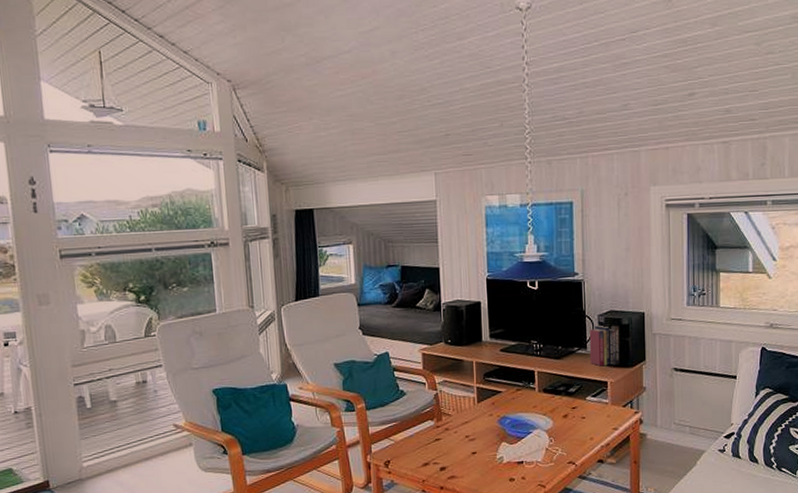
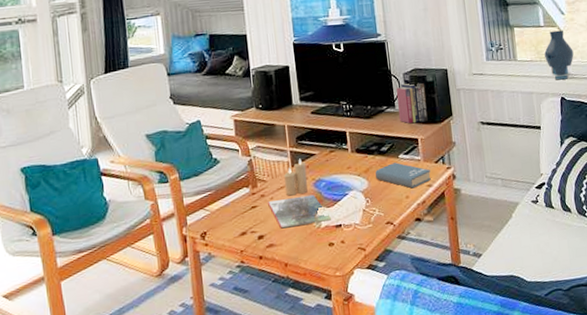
magazine: none [452,431,514,462] -> present [268,194,332,229]
candle: none [468,395,493,431] -> present [283,158,308,196]
book: none [561,404,617,431] -> present [375,162,431,189]
vase: none [750,277,781,330] -> present [544,30,574,80]

